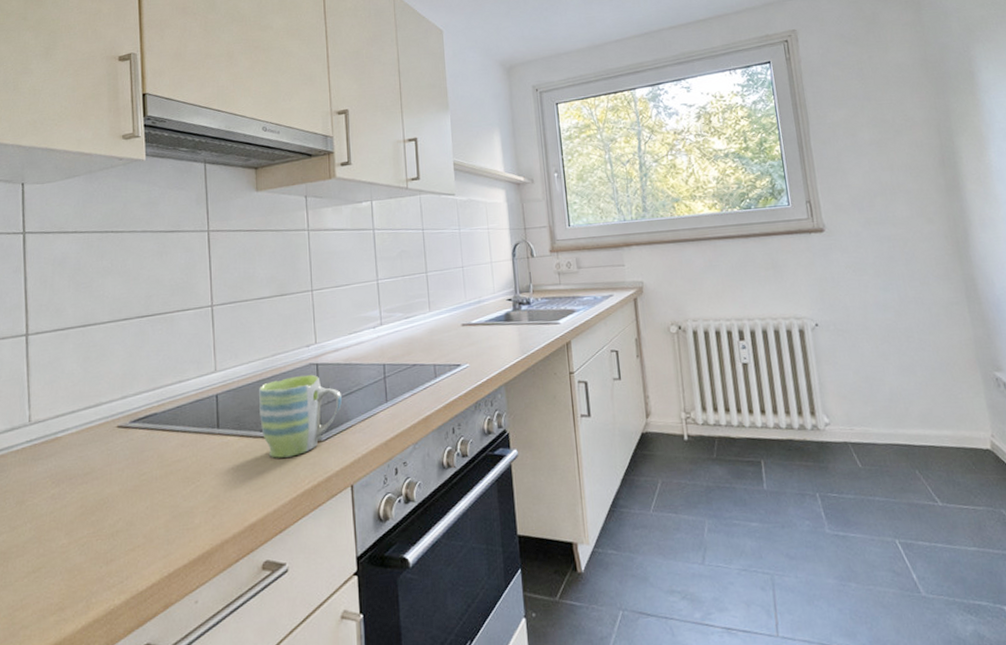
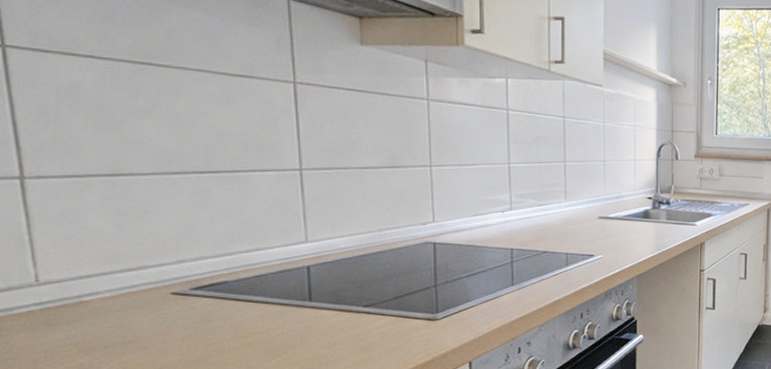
mug: present [259,374,343,458] -> none [363,253,463,334]

